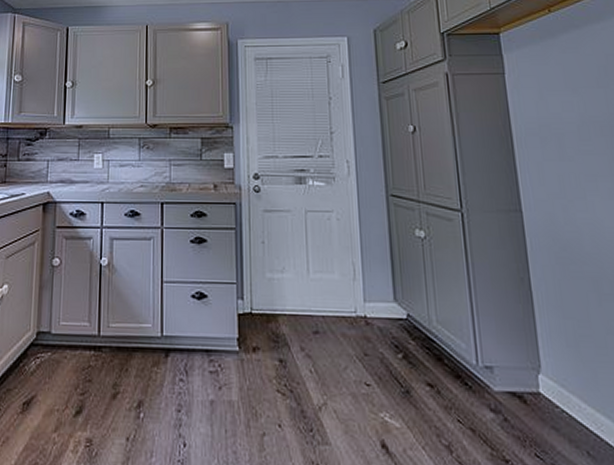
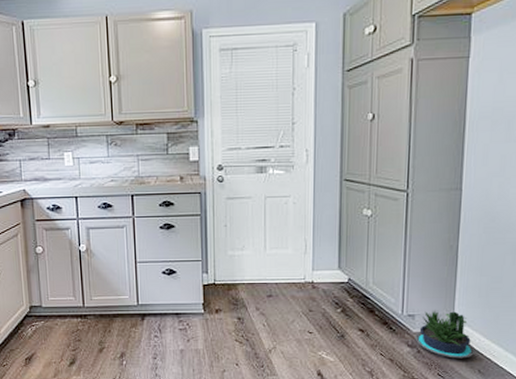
potted plant: none [497,361,578,433] -> present [415,310,476,359]

